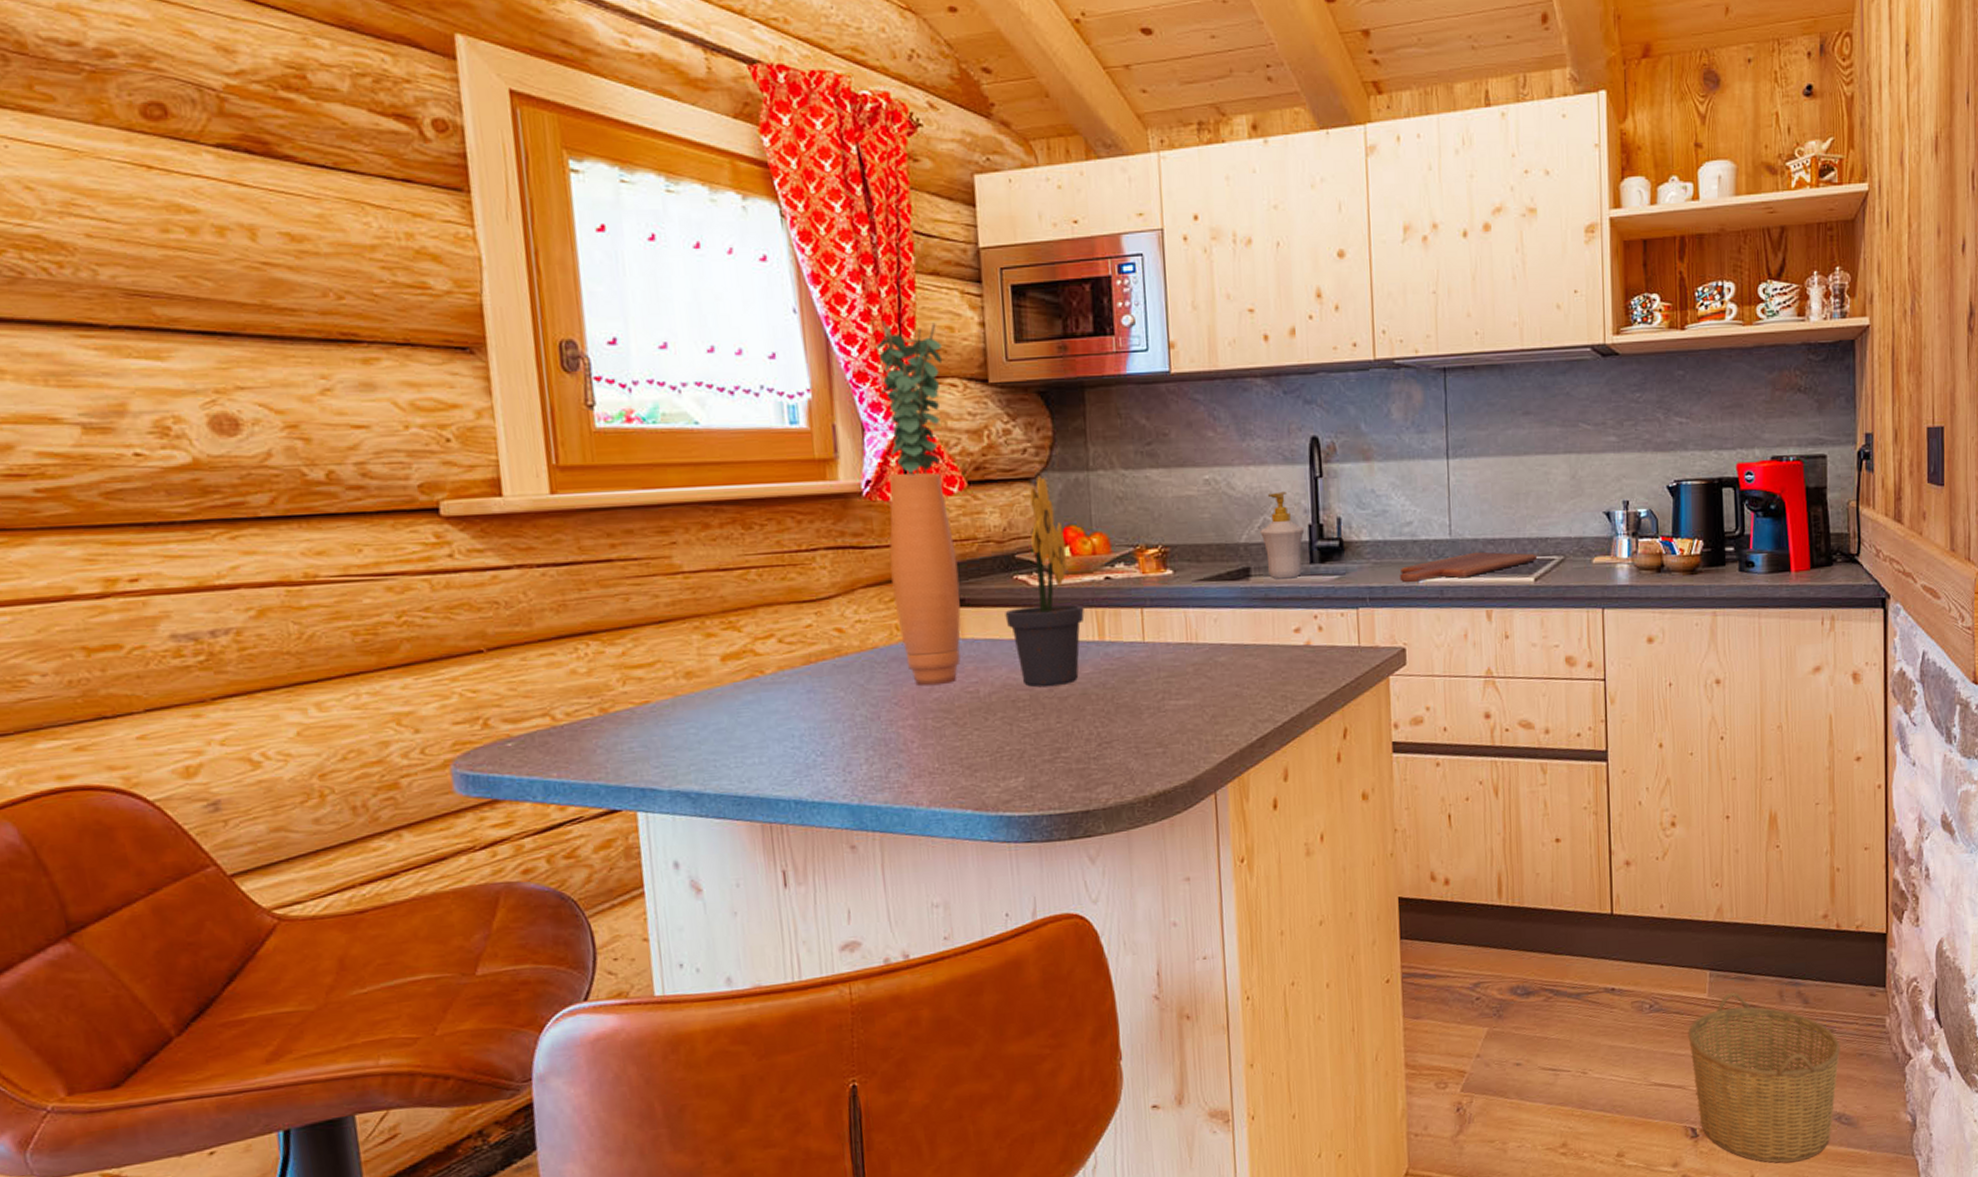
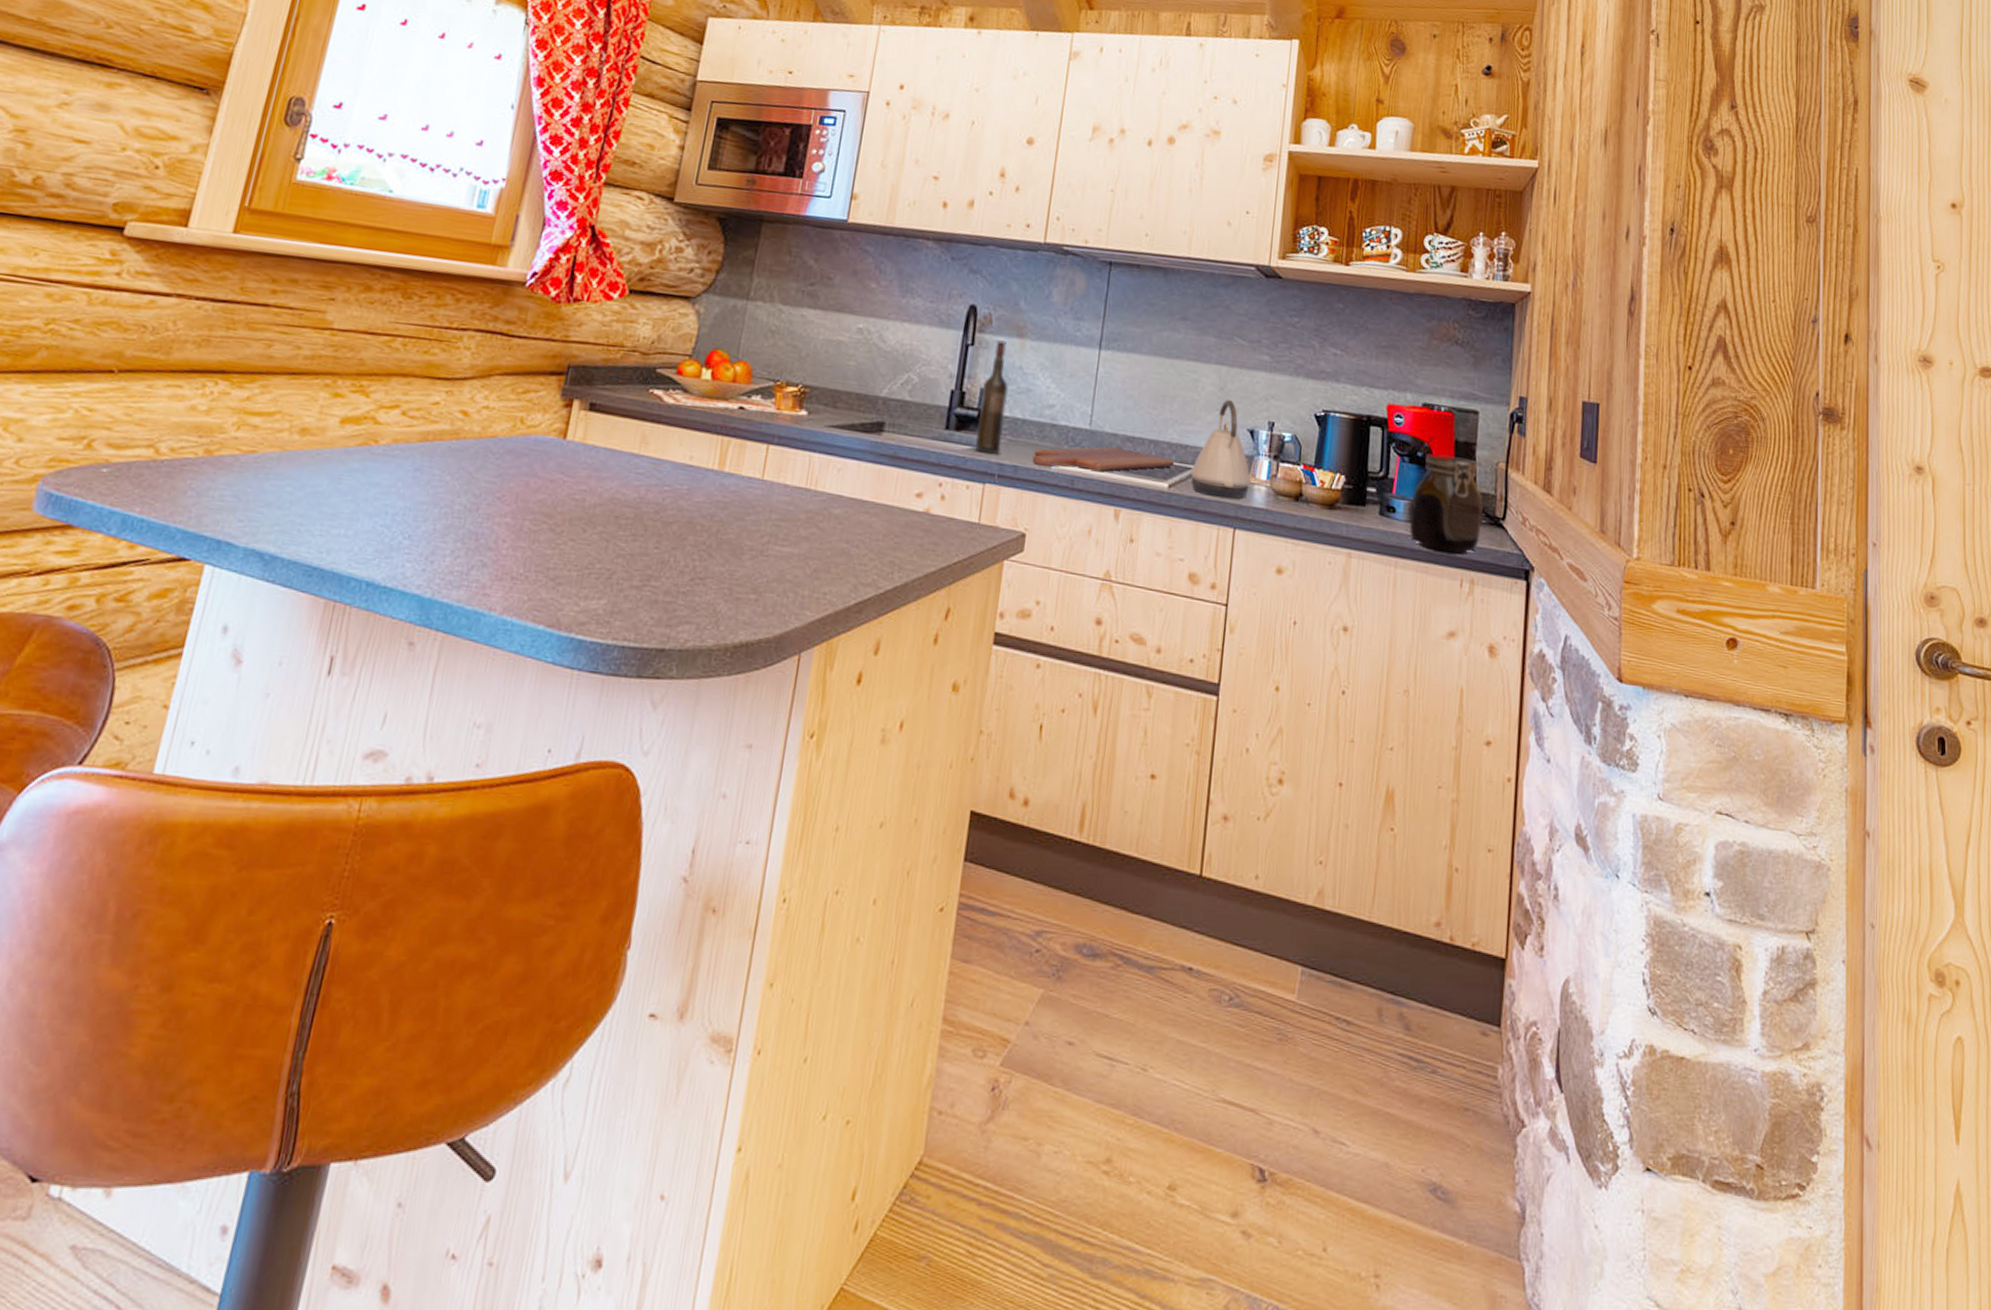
vase: present [876,321,961,687] -> none [520,129,639,488]
potted flower: present [1005,476,1085,688] -> none [630,296,711,510]
soap bottle: present [1260,491,1305,579] -> none [902,352,947,441]
wine bottle: none [1339,467,1368,581] -> present [975,340,1009,454]
kettle: none [1553,487,1614,583] -> present [1190,400,1252,500]
basket: present [1688,992,1840,1163] -> none [1268,998,1443,1240]
jar: none [1769,502,1838,597] -> present [1409,453,1483,555]

